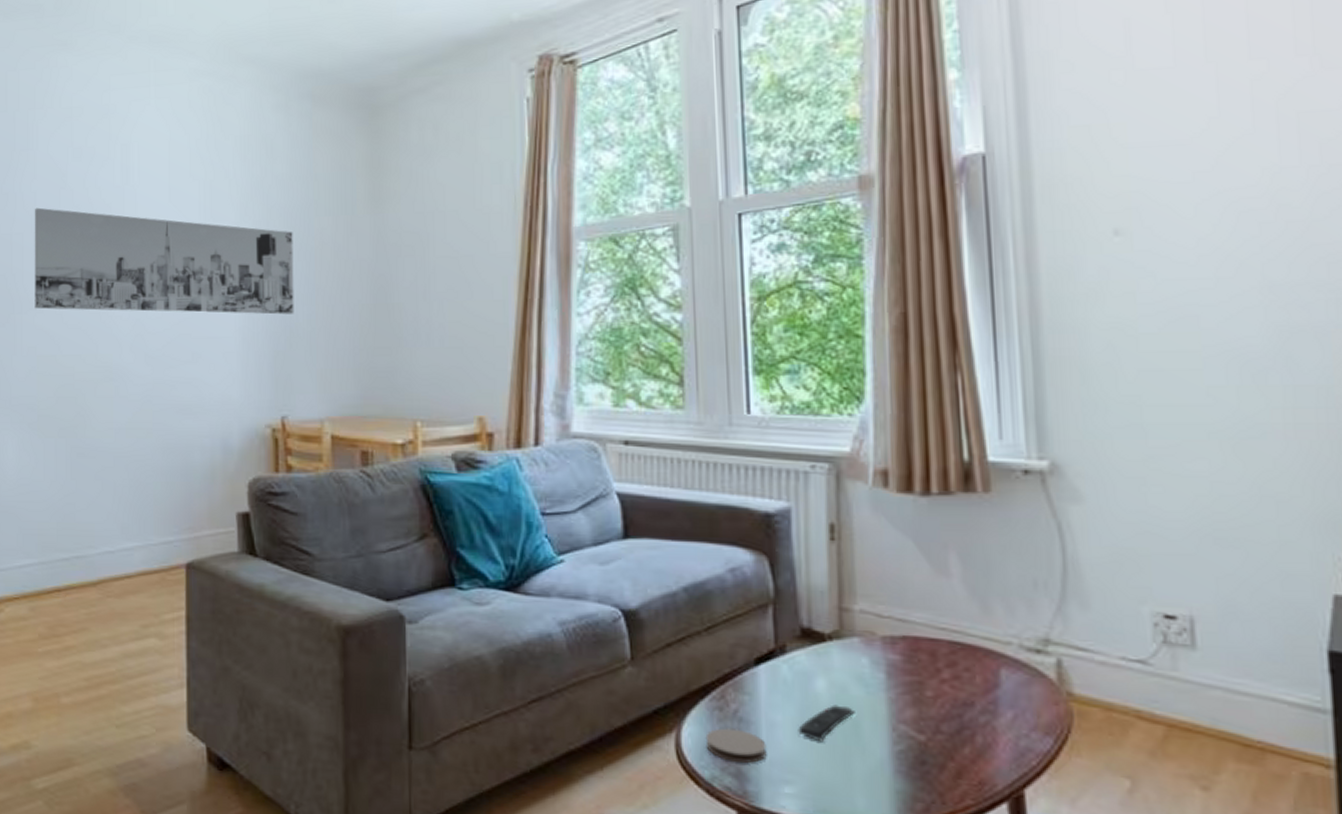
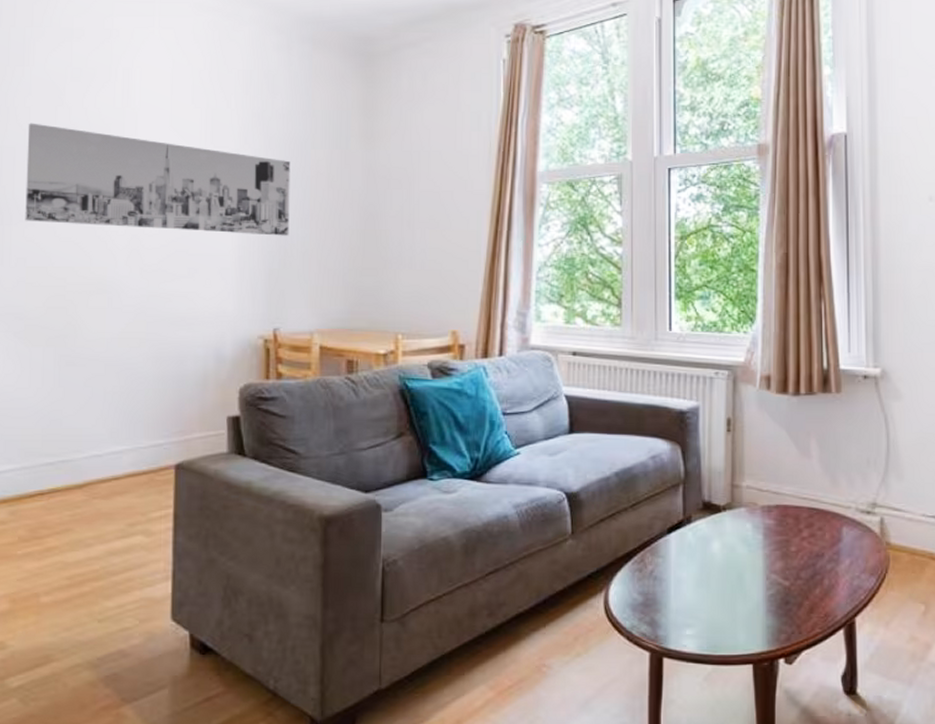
coaster: present [705,728,767,763] -> none [628,586,674,612]
remote control: present [798,704,855,742] -> none [698,562,740,592]

